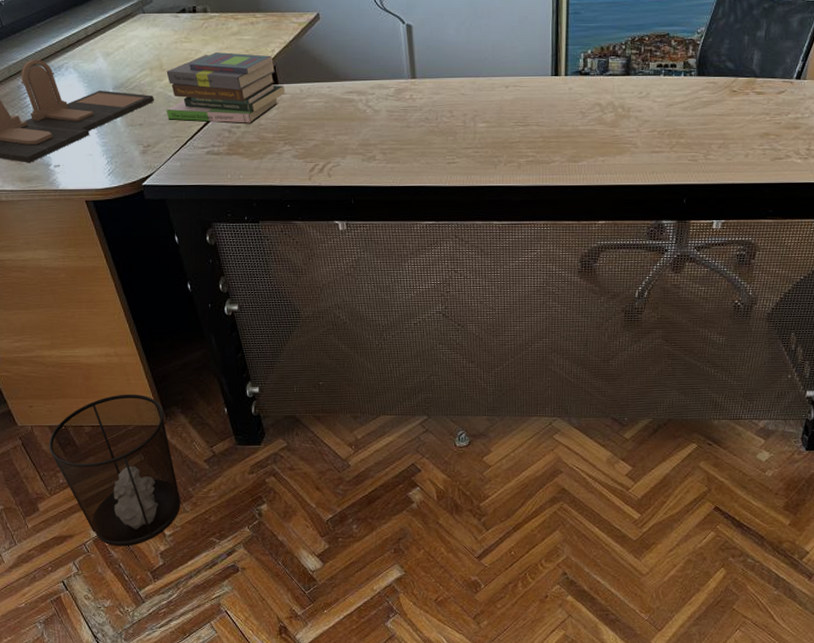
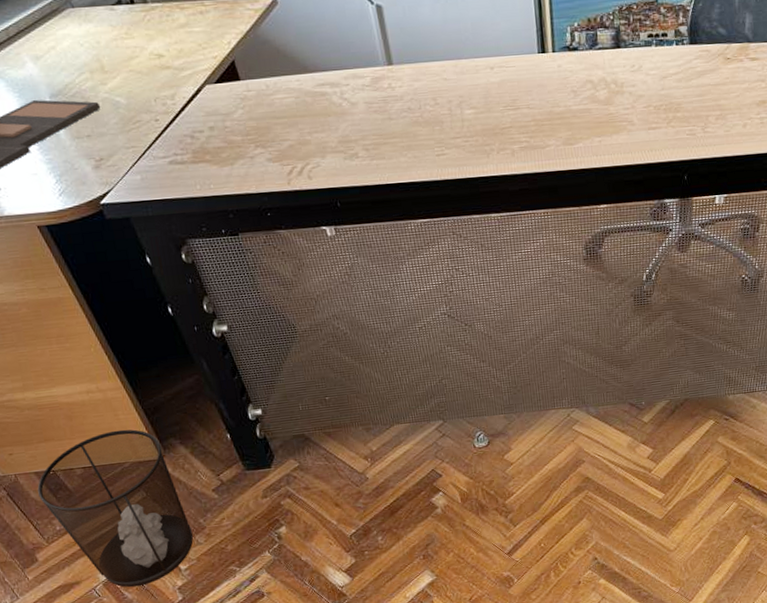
books: present [166,52,286,125] -> none [109,48,250,130]

